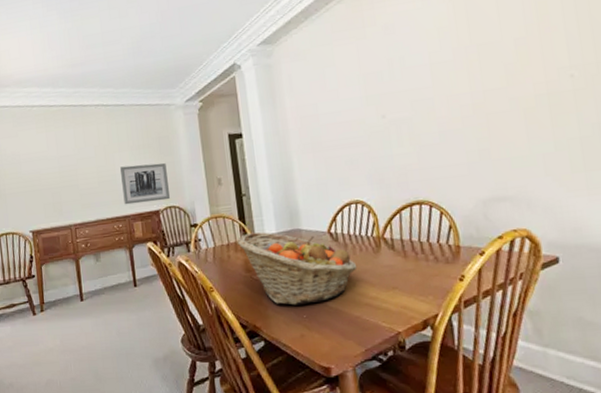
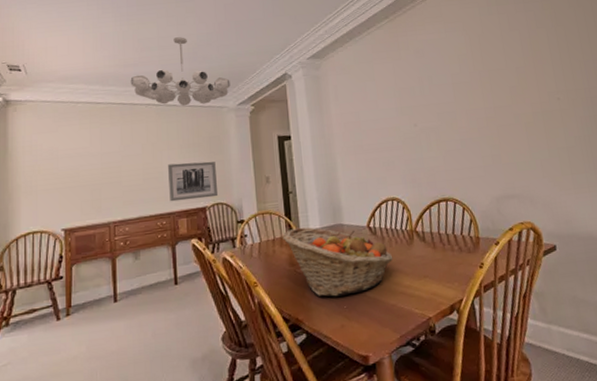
chandelier: none [78,30,177,106] -> present [130,37,231,106]

